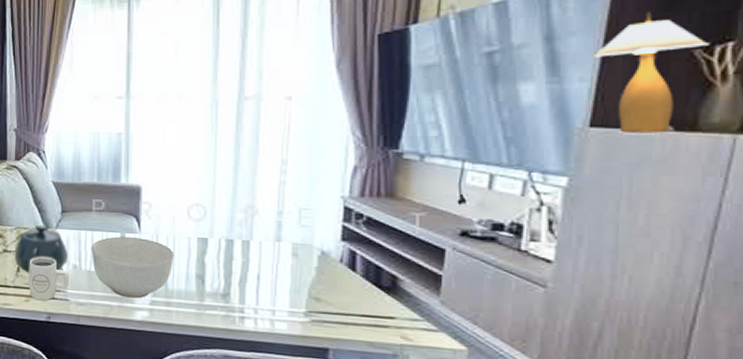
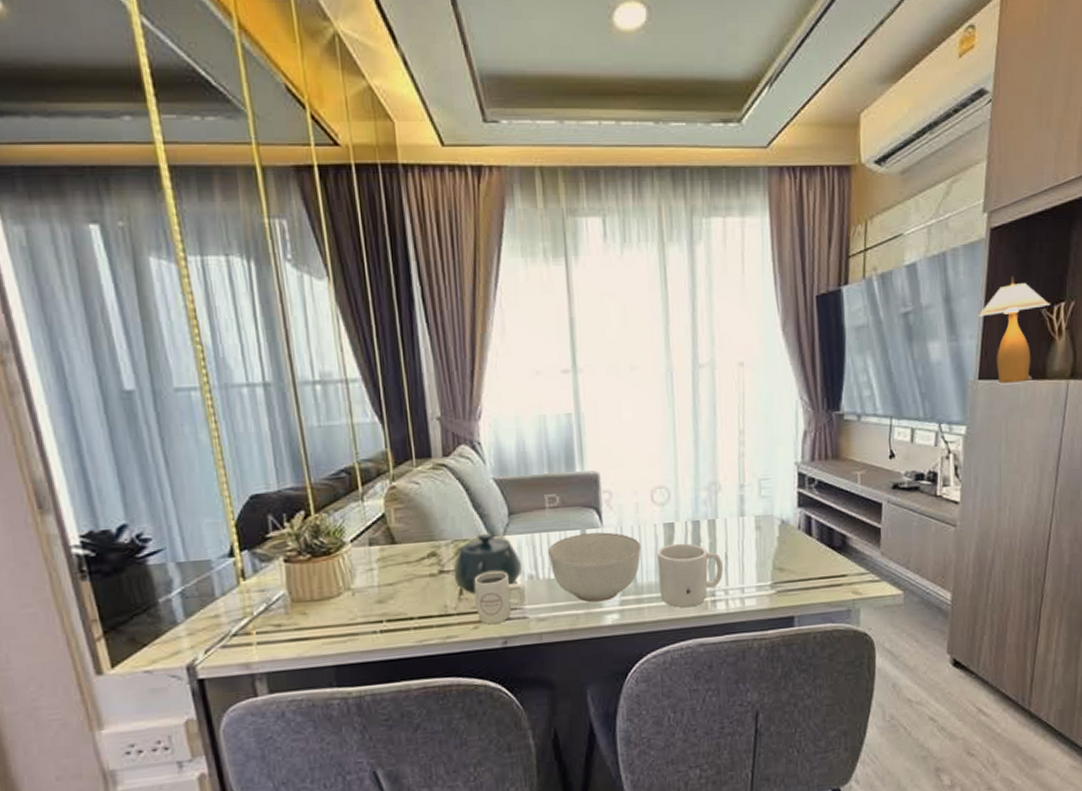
mug: none [188,257,254,319] -> present [657,543,723,608]

